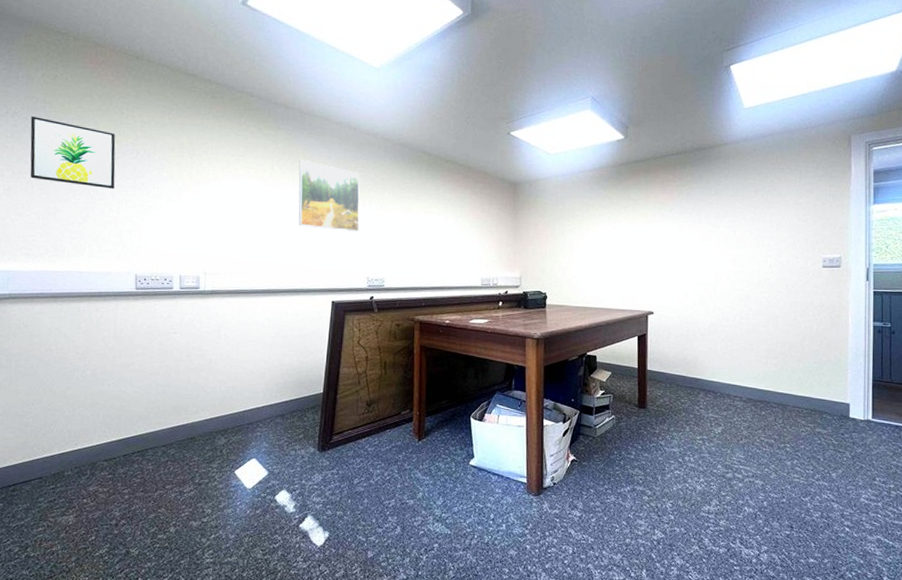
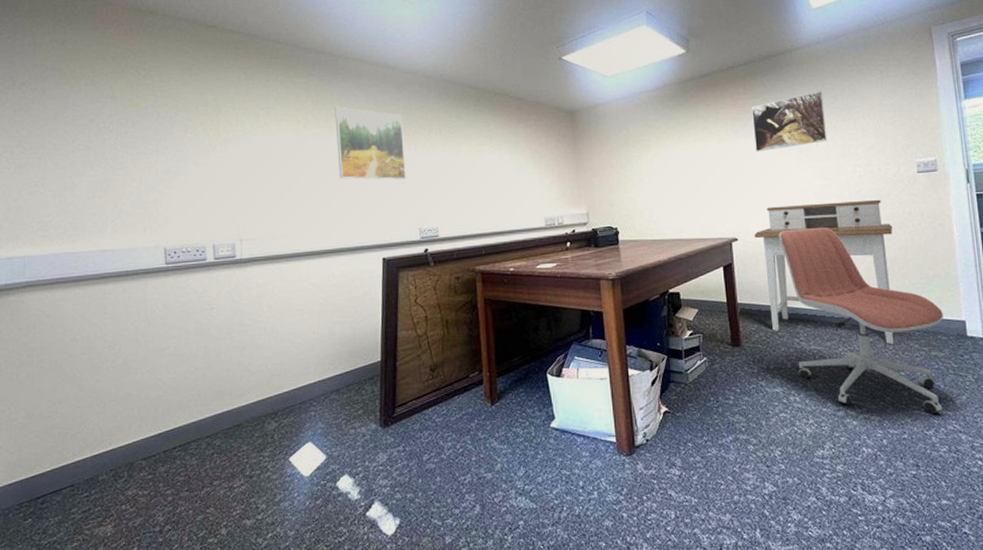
wall art: present [30,115,116,190] -> none [40,85,135,157]
desk: none [669,286,795,419] -> present [754,199,894,344]
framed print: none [678,185,745,236] -> present [751,91,828,152]
office chair: none [690,308,830,483] -> present [778,227,944,414]

